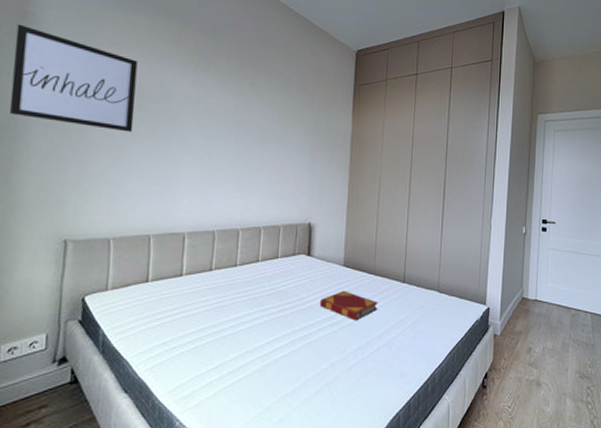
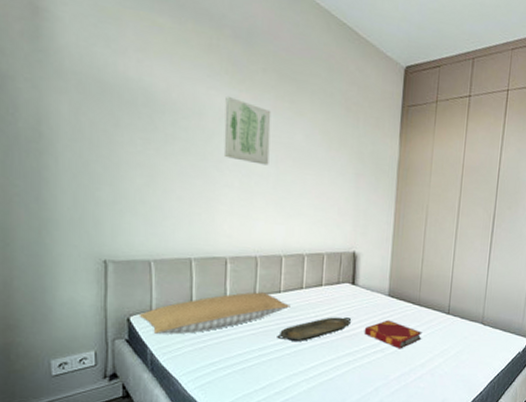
wall art: present [9,24,138,132] -> none [30,21,167,150]
pillow: none [94,266,246,313] -> present [139,292,290,335]
wall art: none [186,82,233,143] -> present [223,97,271,166]
serving tray: none [231,289,307,316] -> present [277,317,352,341]

